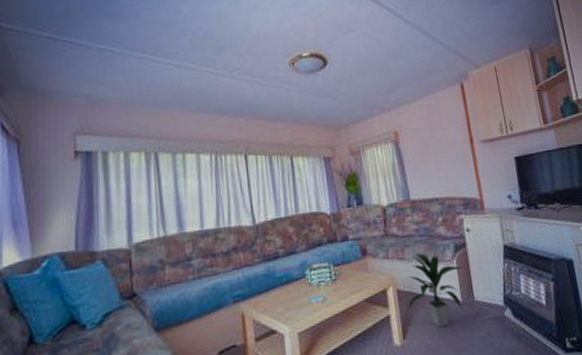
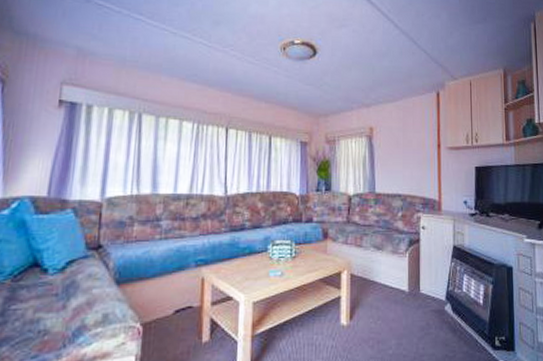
indoor plant: present [408,252,463,327] -> none [358,242,413,312]

